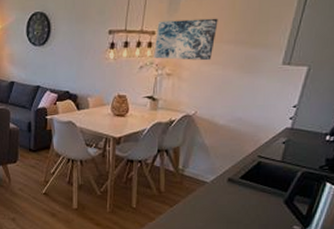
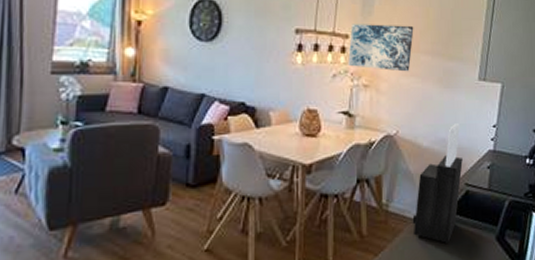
knife block: none [204,105,258,203] -> present [412,124,463,245]

